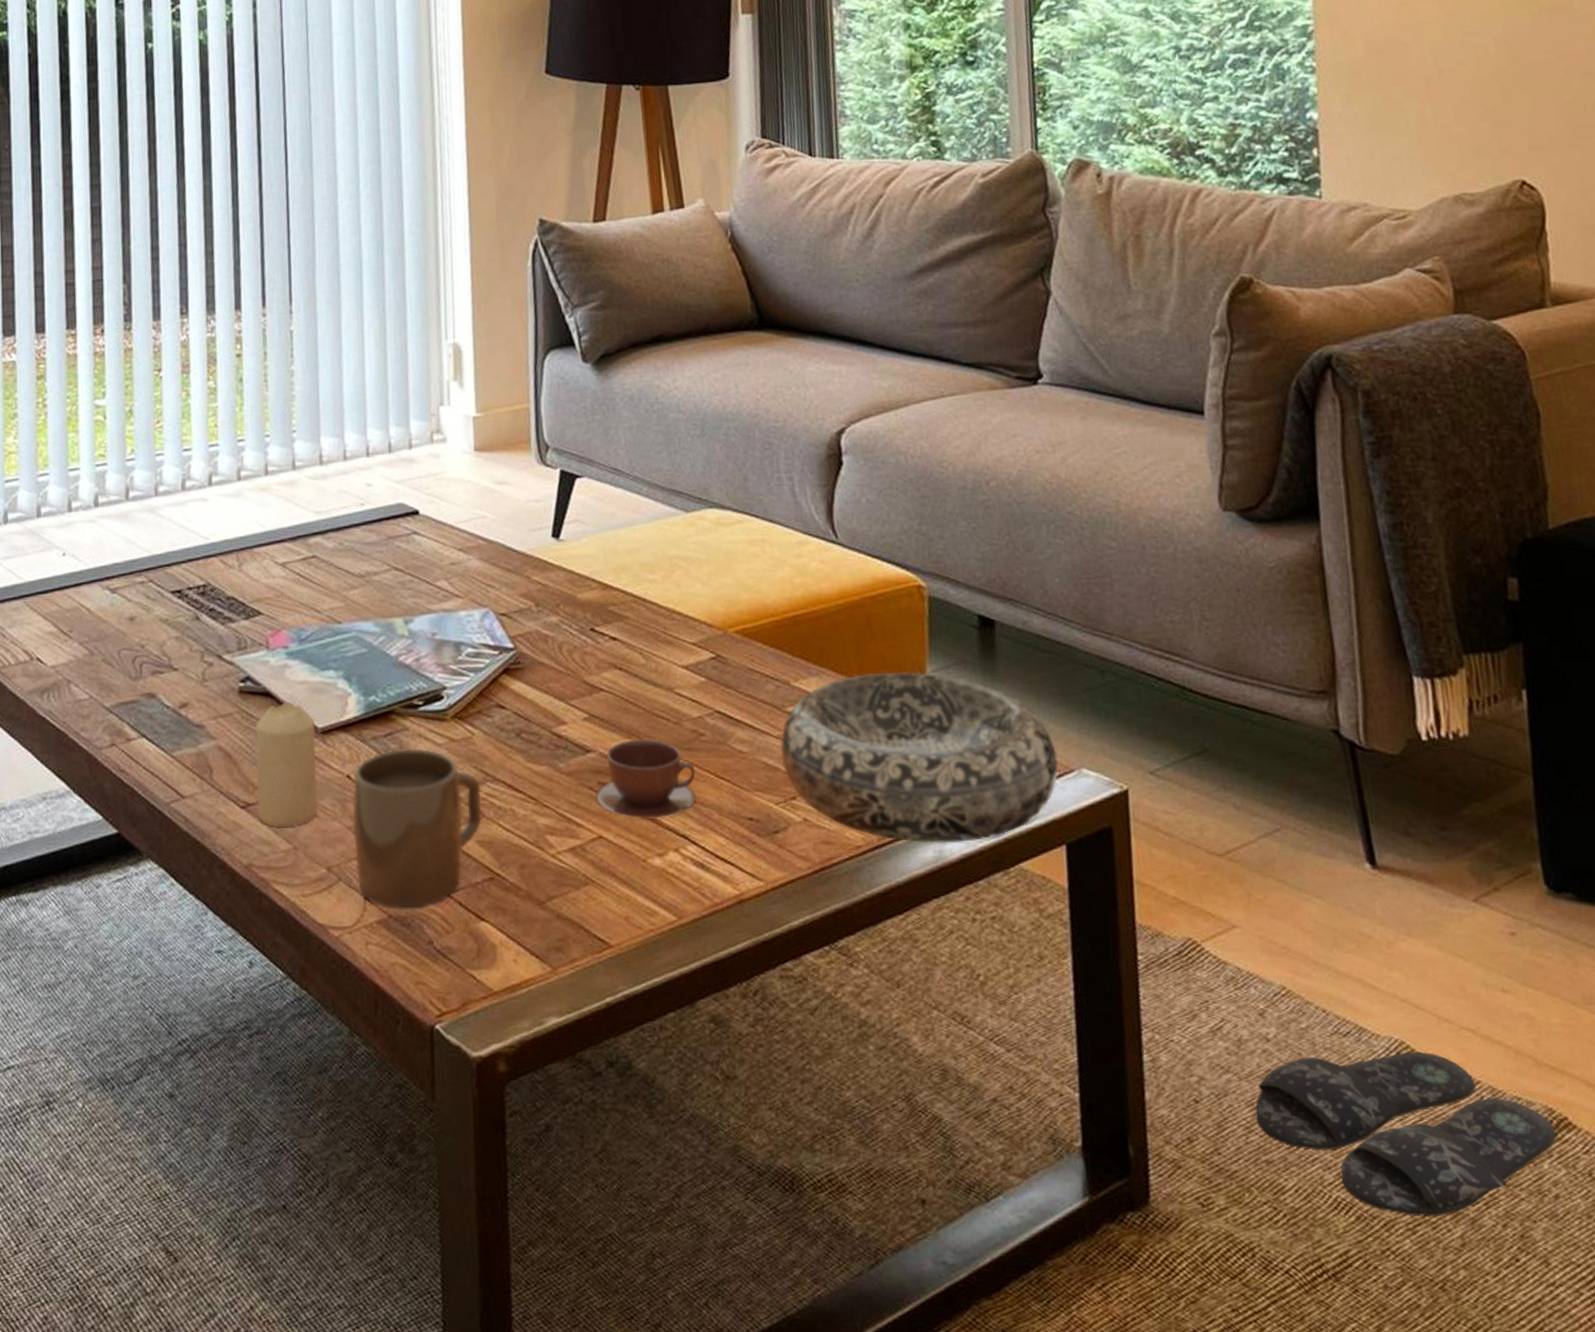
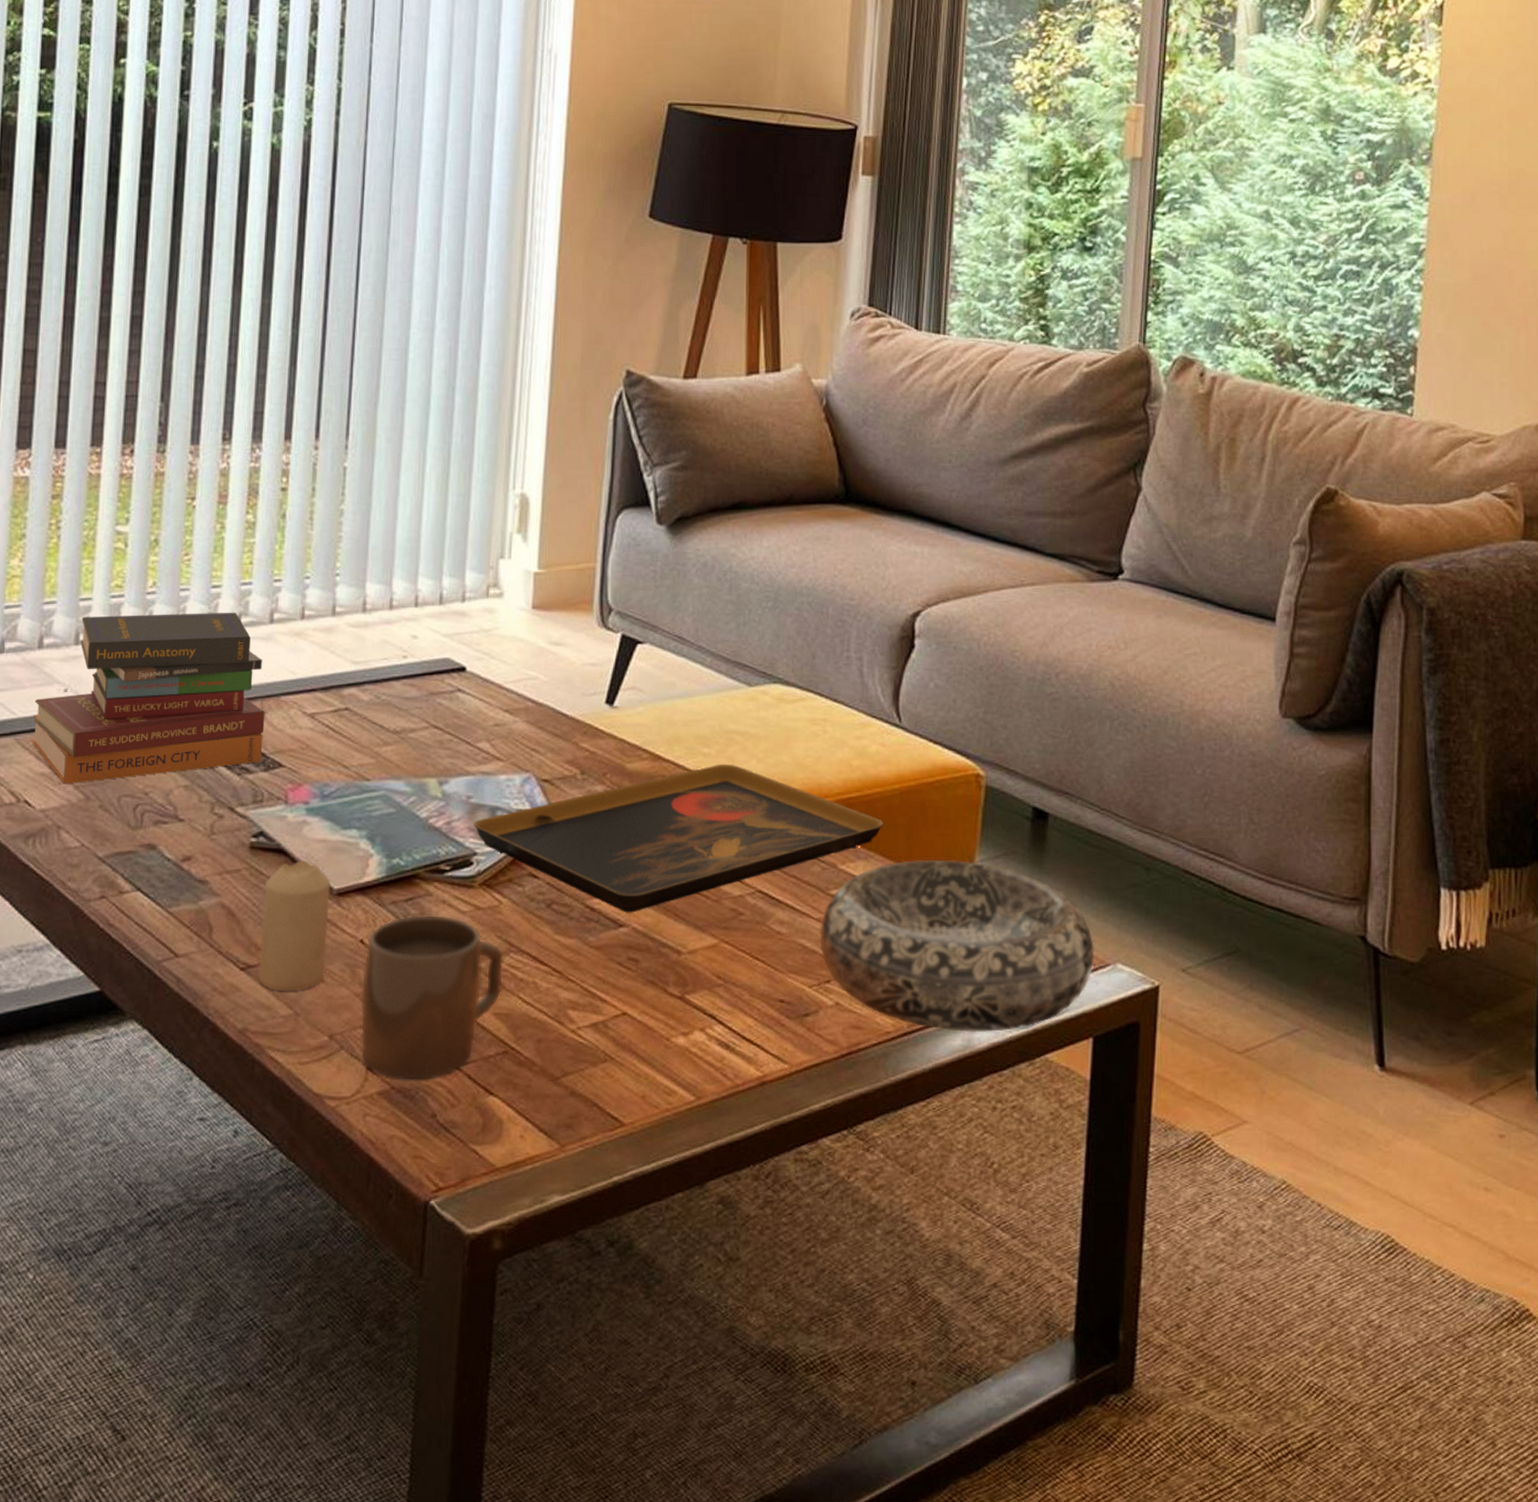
books: none [38,472,242,641] -> present [31,612,265,784]
decorative tray: none [441,588,833,738] -> present [474,764,885,913]
teacup: present [596,739,696,818] -> none [624,915,731,996]
slippers: present [1255,1051,1557,1215] -> none [1244,1245,1517,1399]

